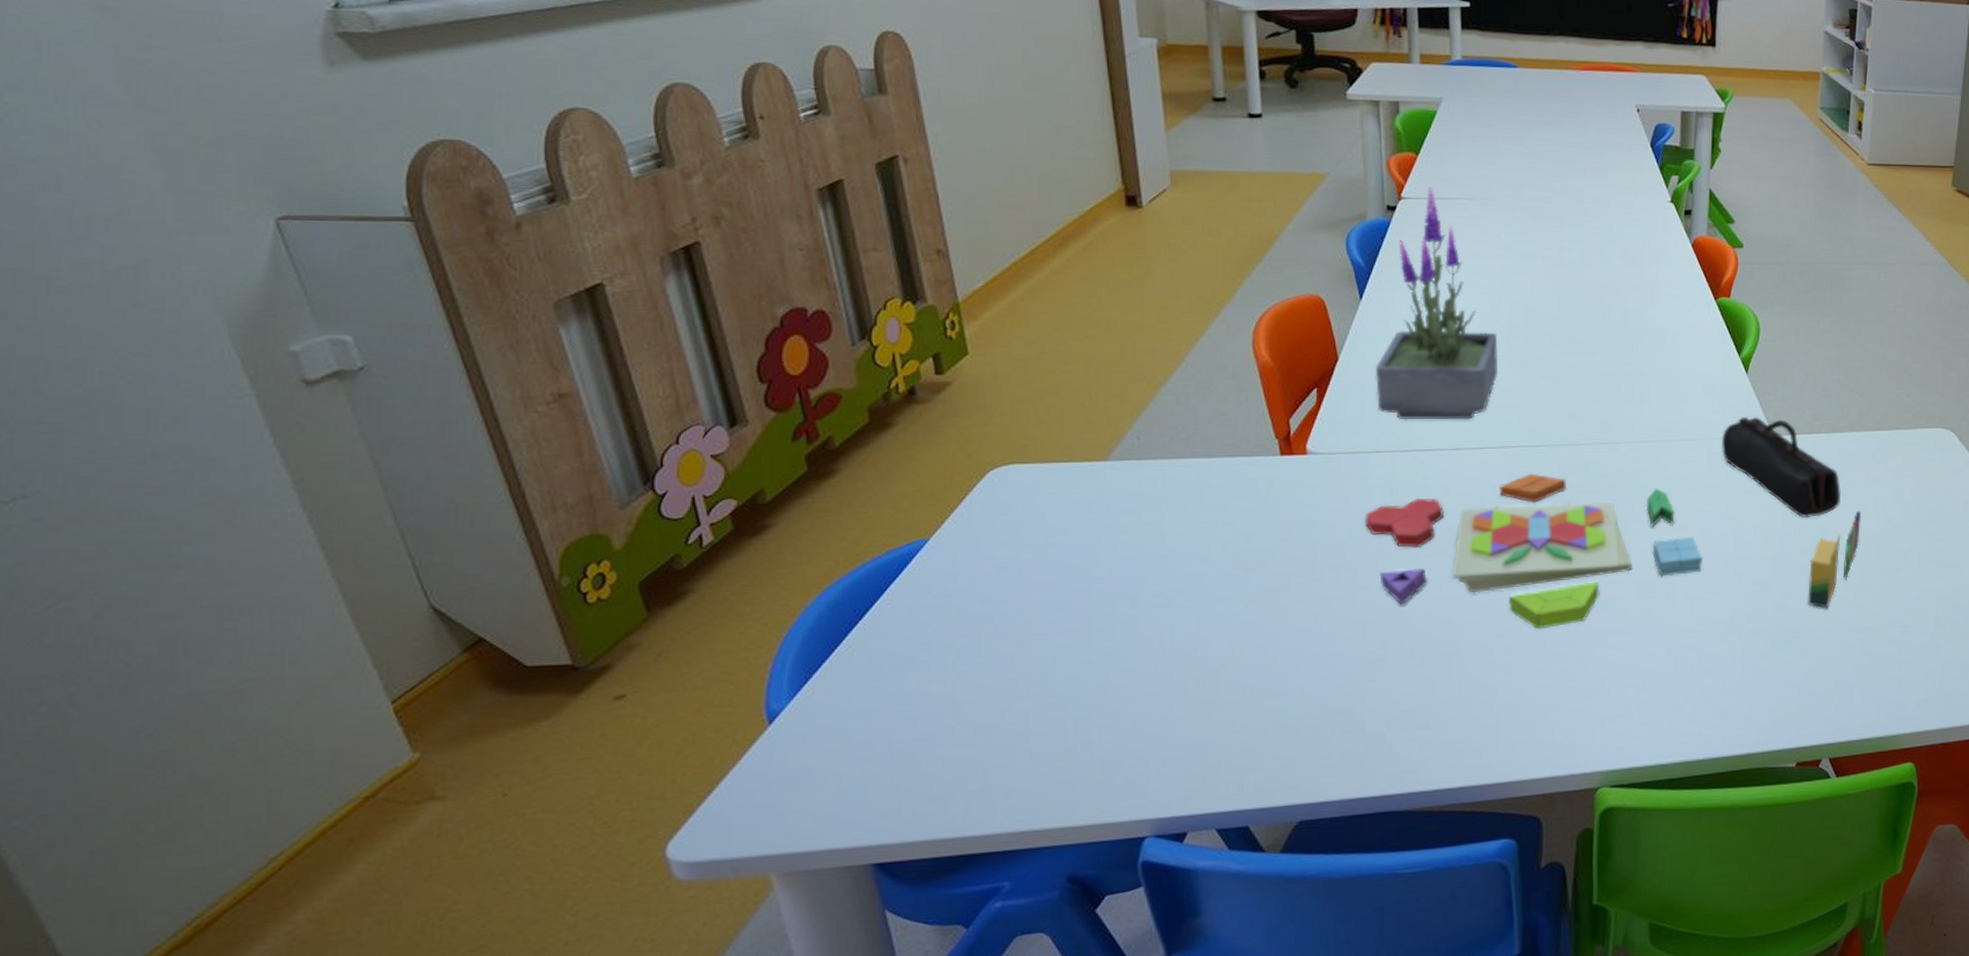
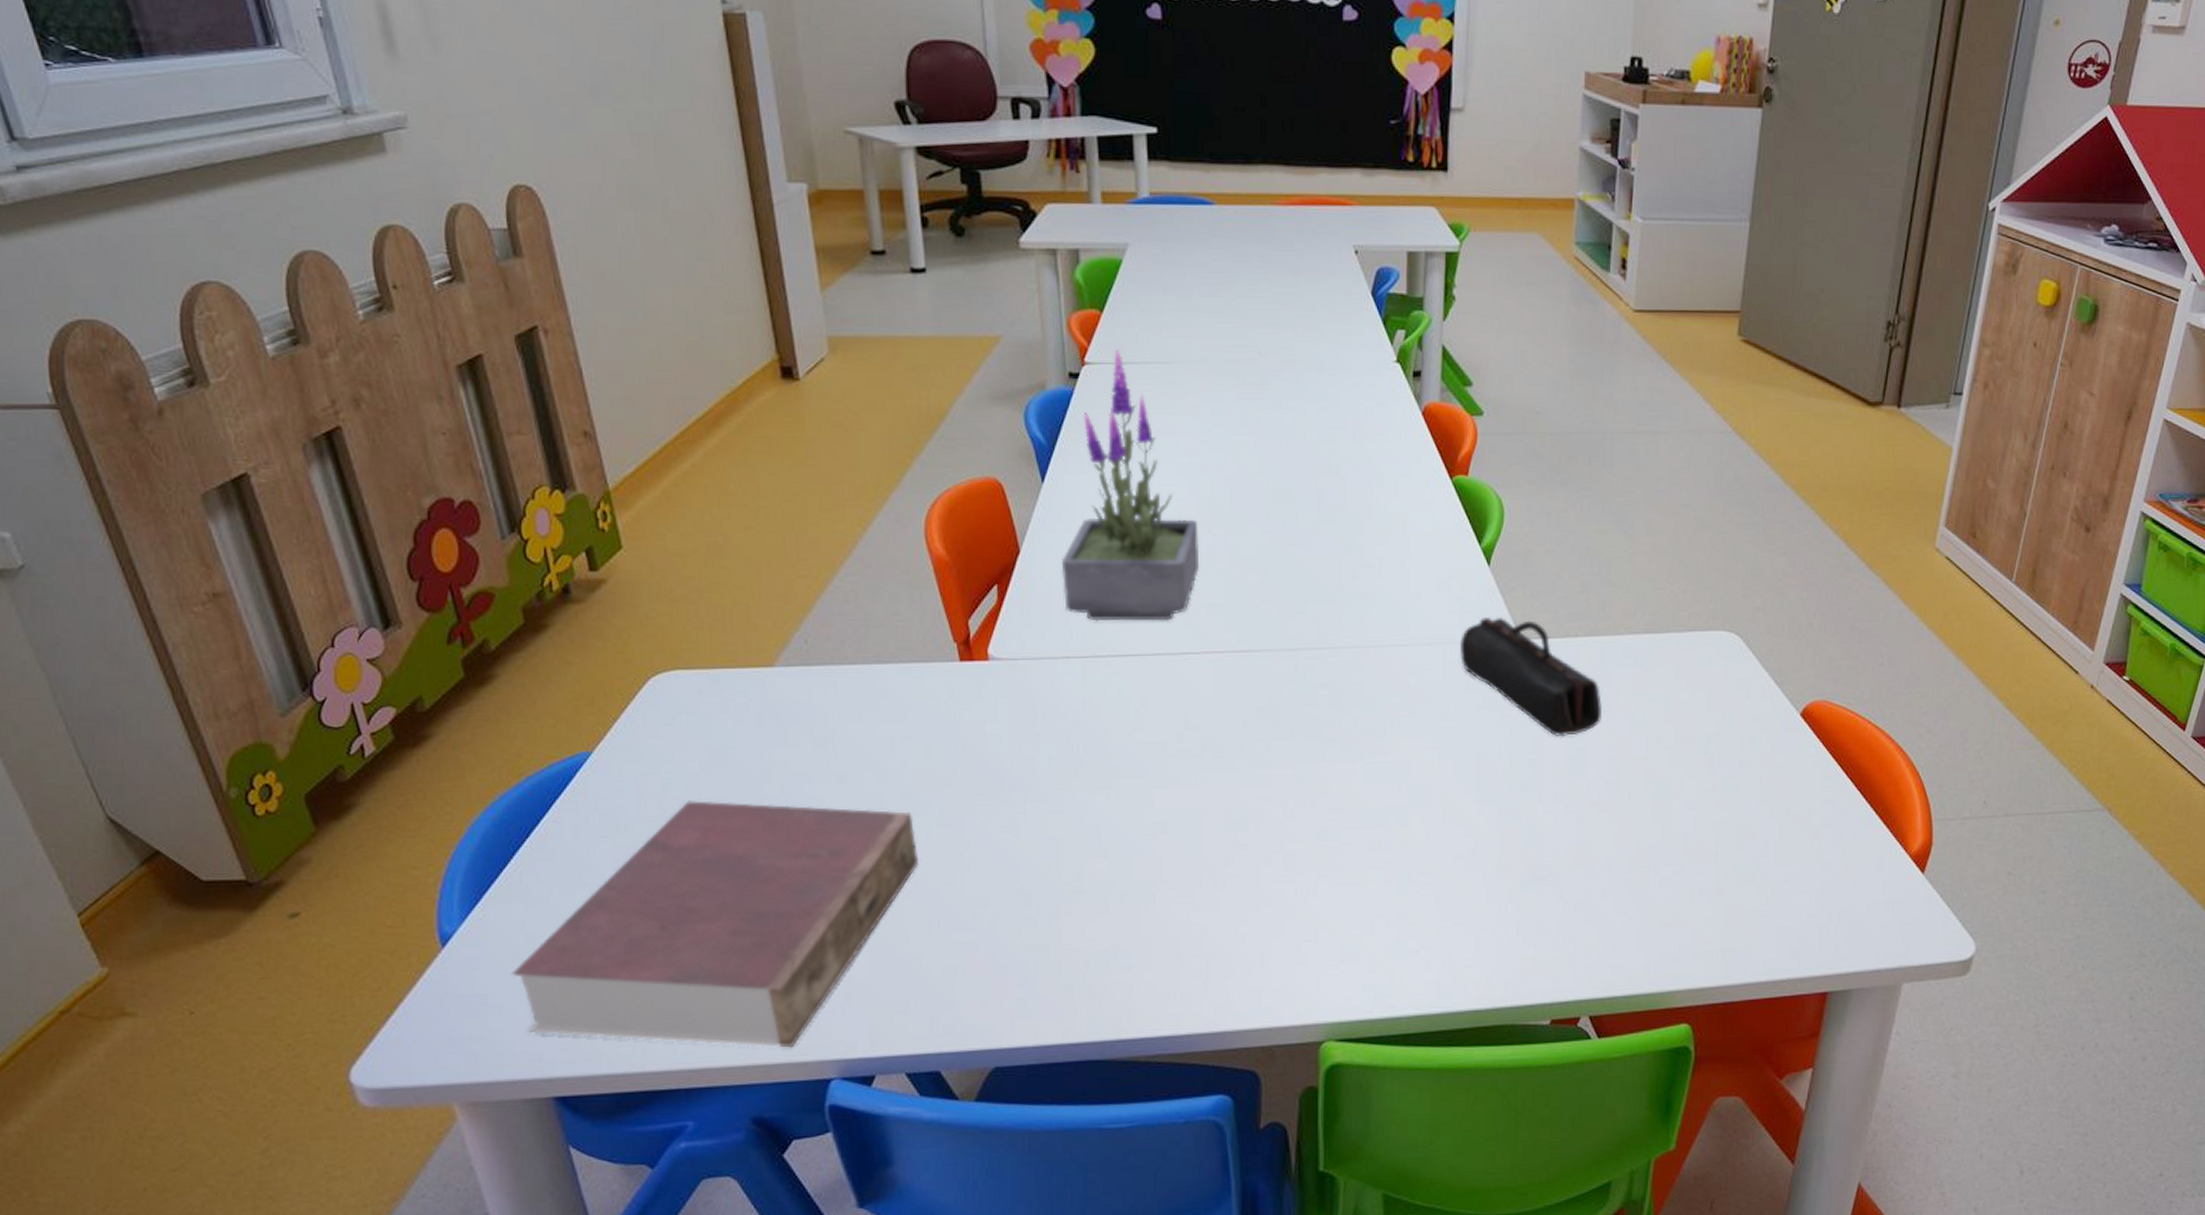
book: none [836,583,1235,810] -> present [510,801,918,1048]
pattern blocks set: present [1364,473,1703,629] -> none [1054,682,1440,861]
crayon: present [1808,510,1862,609] -> none [1563,728,1627,843]

